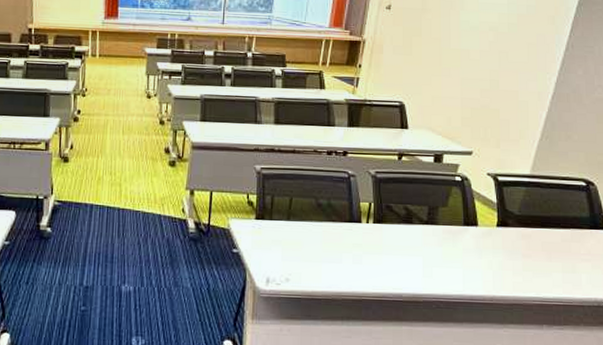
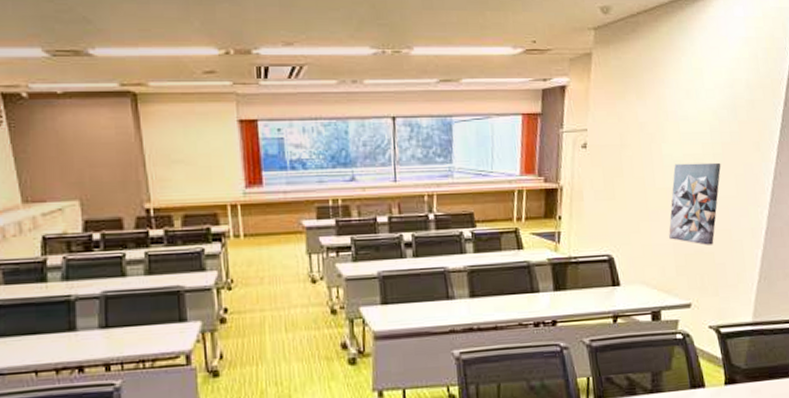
wall art: none [458,29,515,103] -> present [669,162,721,245]

